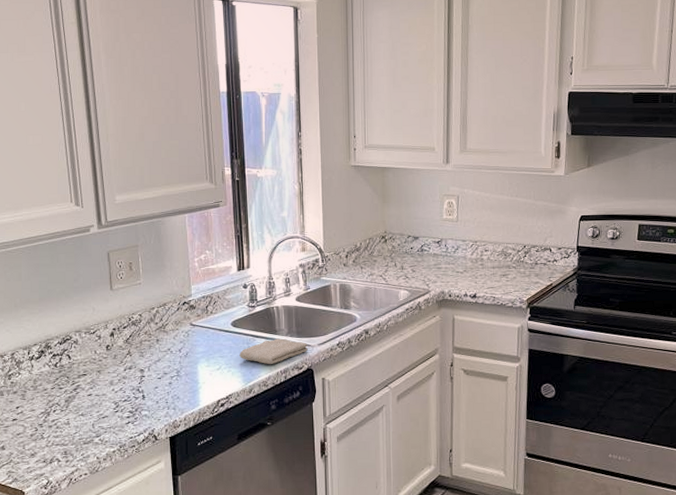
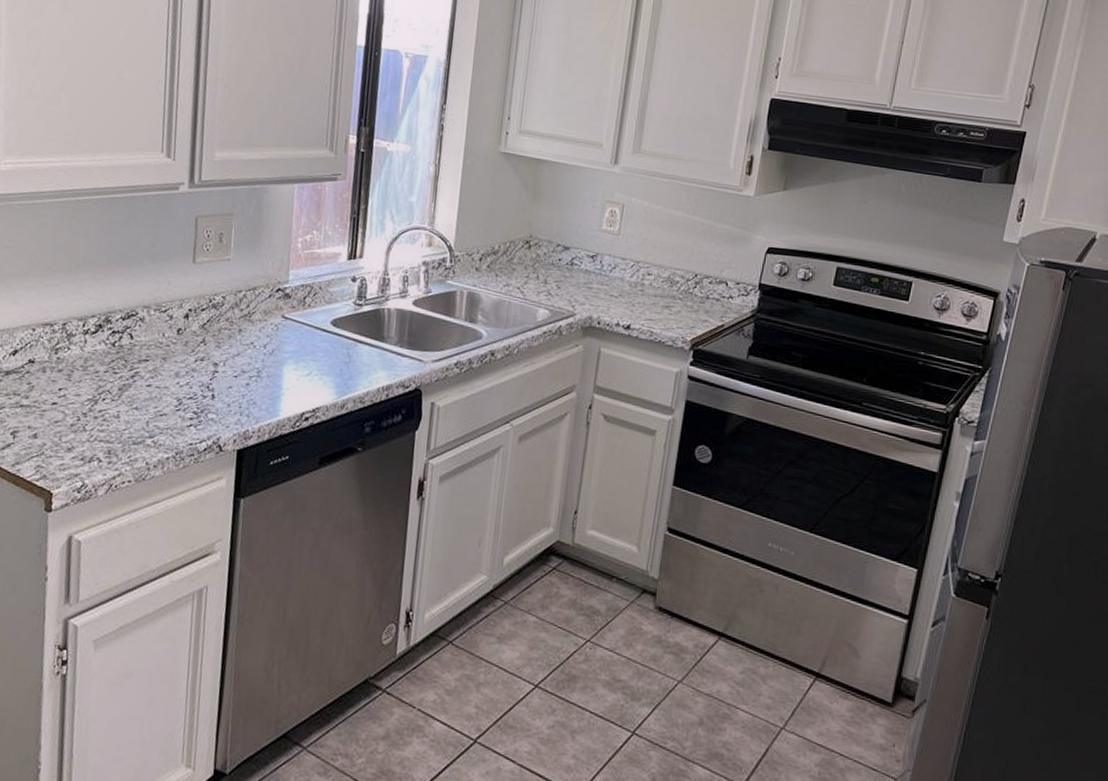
washcloth: present [239,338,308,365] -> none [335,347,419,378]

